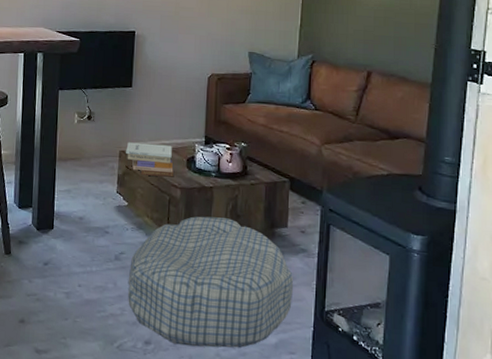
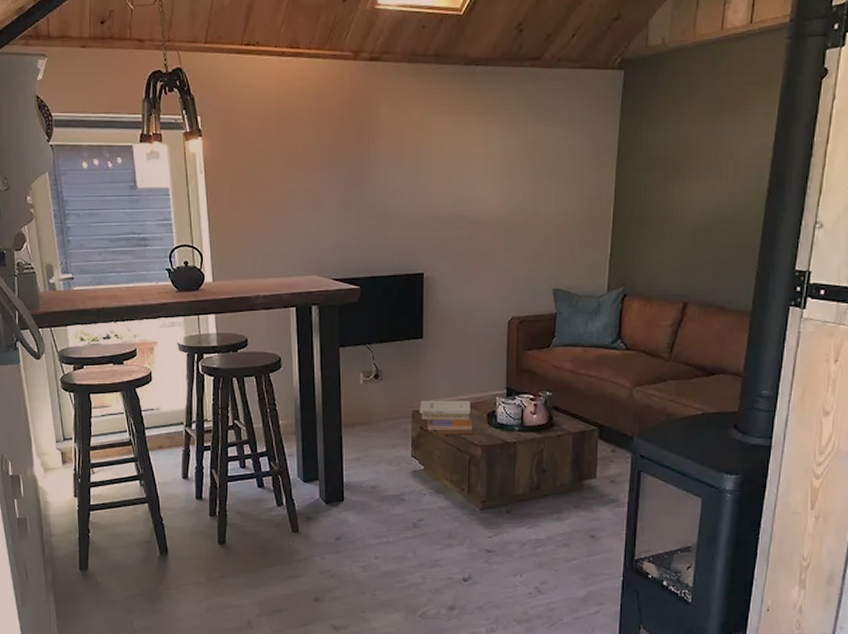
dog bed: present [128,216,293,348] -> none [428,474,602,608]

